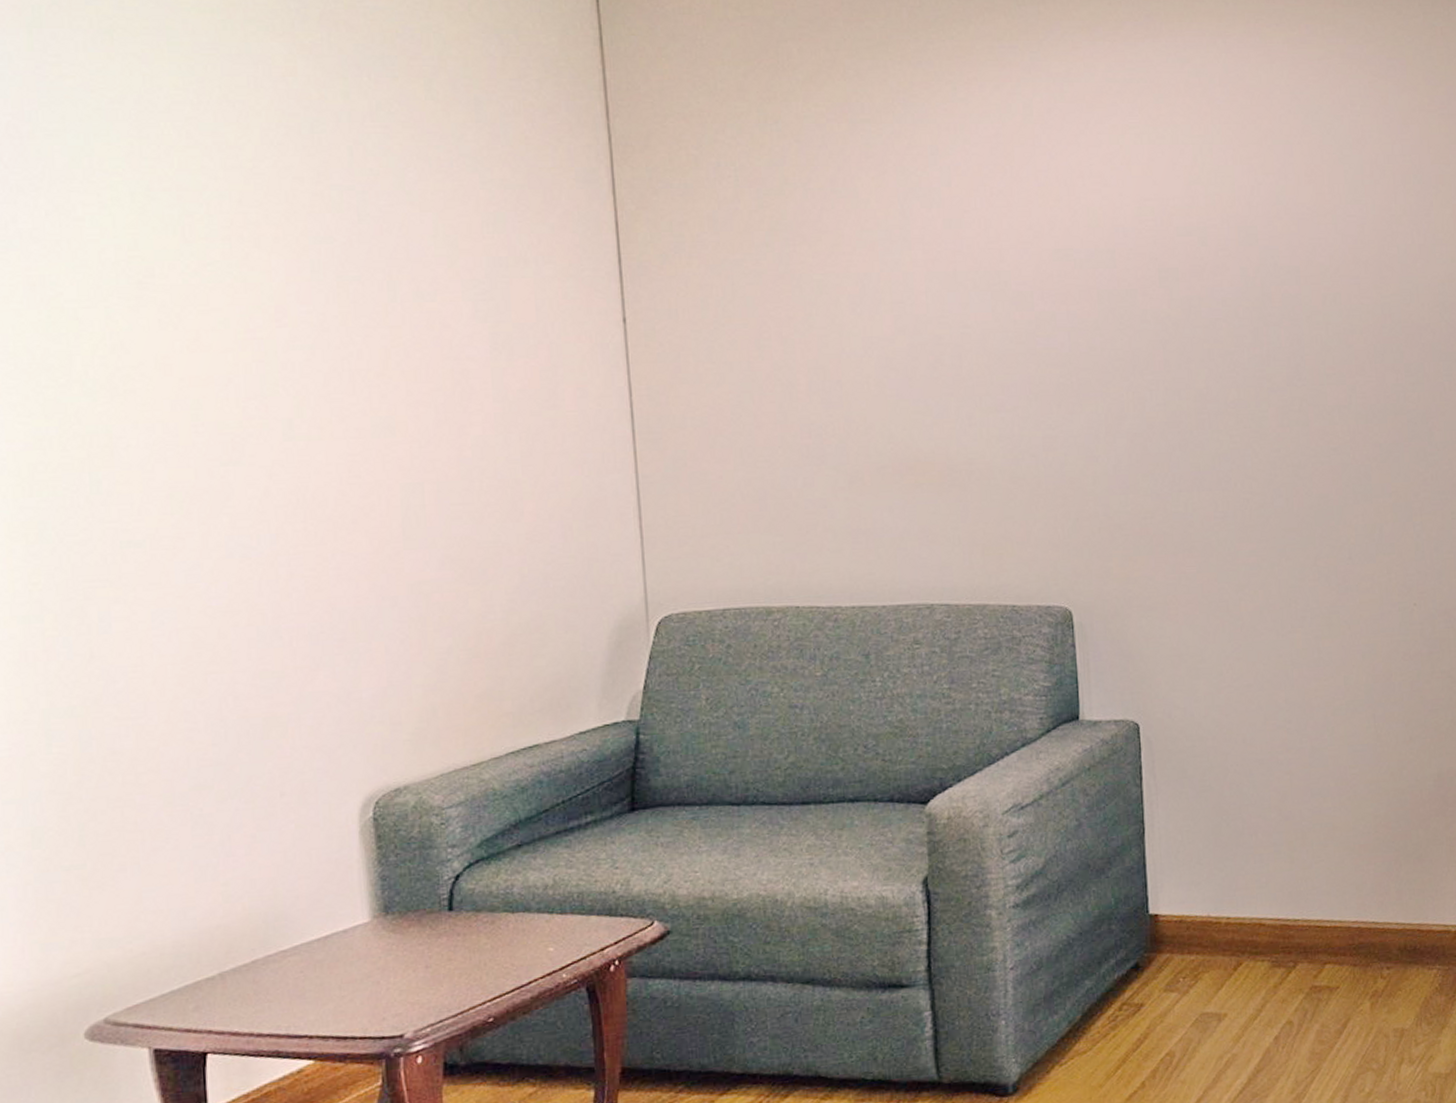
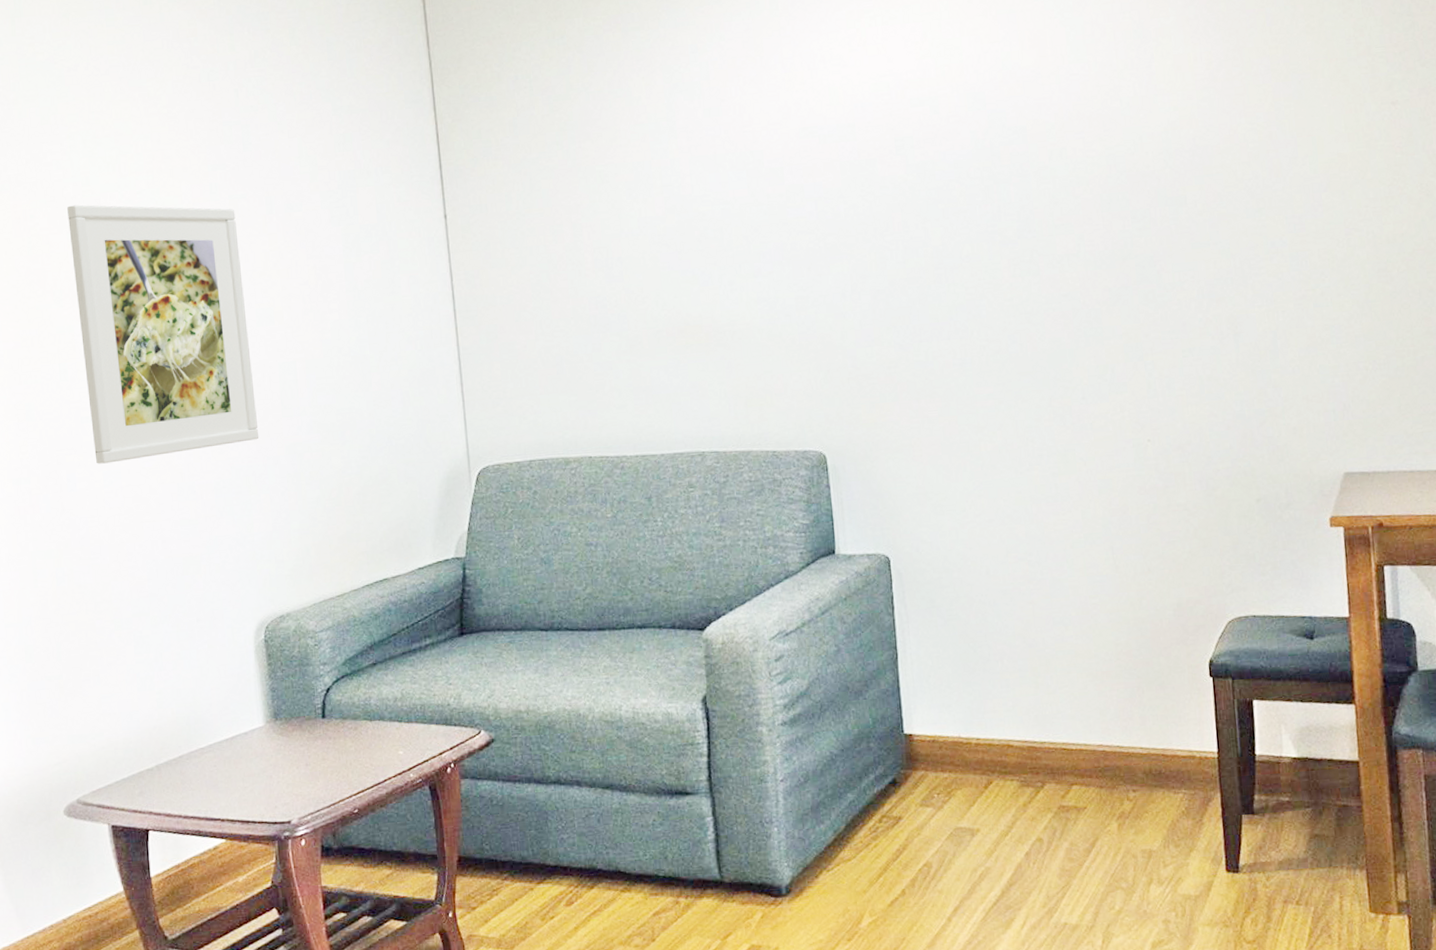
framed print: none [106,273,372,600] -> present [67,205,259,464]

